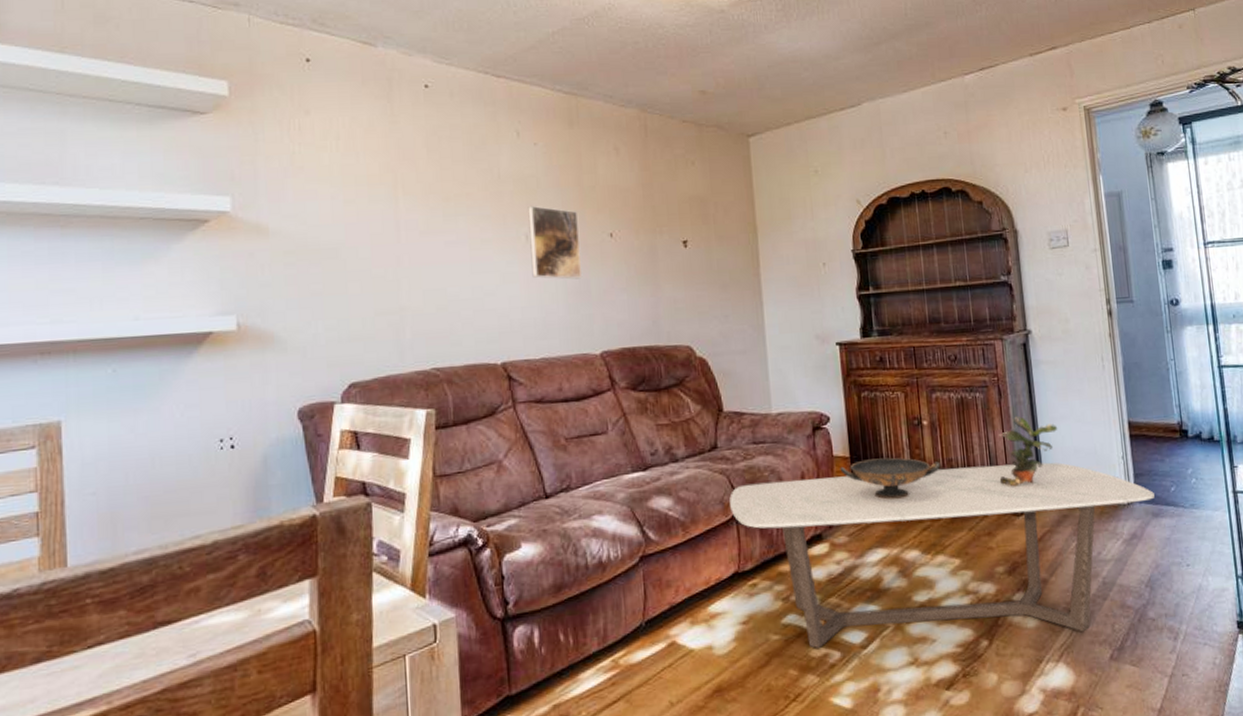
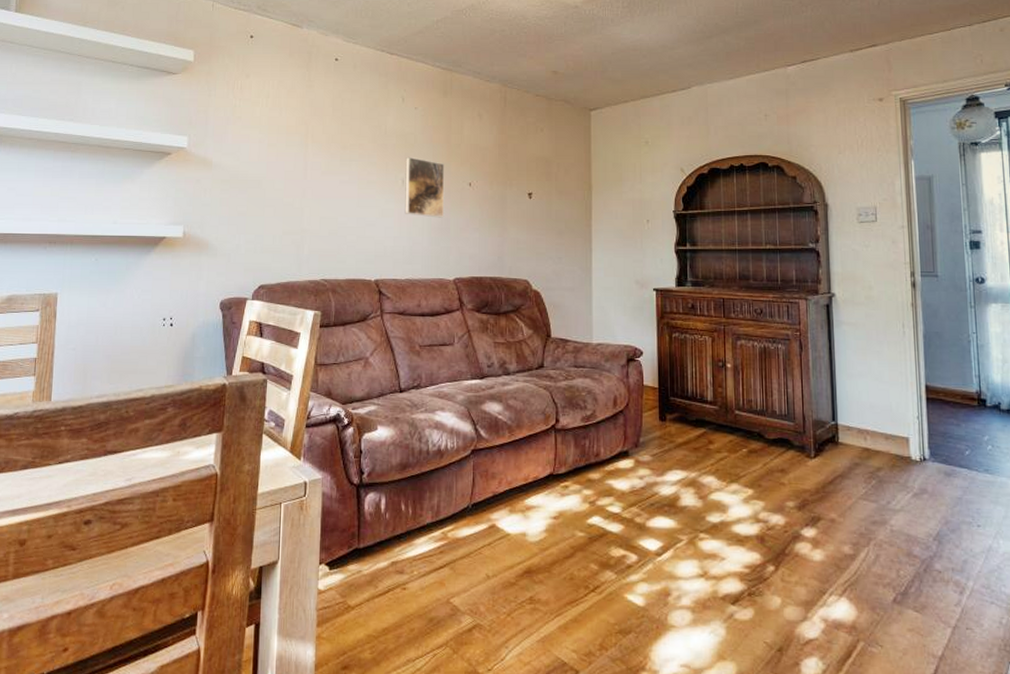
coffee table: present [729,462,1155,649] -> none [551,400,948,573]
decorative bowl: present [840,457,941,500] -> none [649,392,741,429]
potted plant: present [999,416,1058,487] -> none [795,368,855,432]

